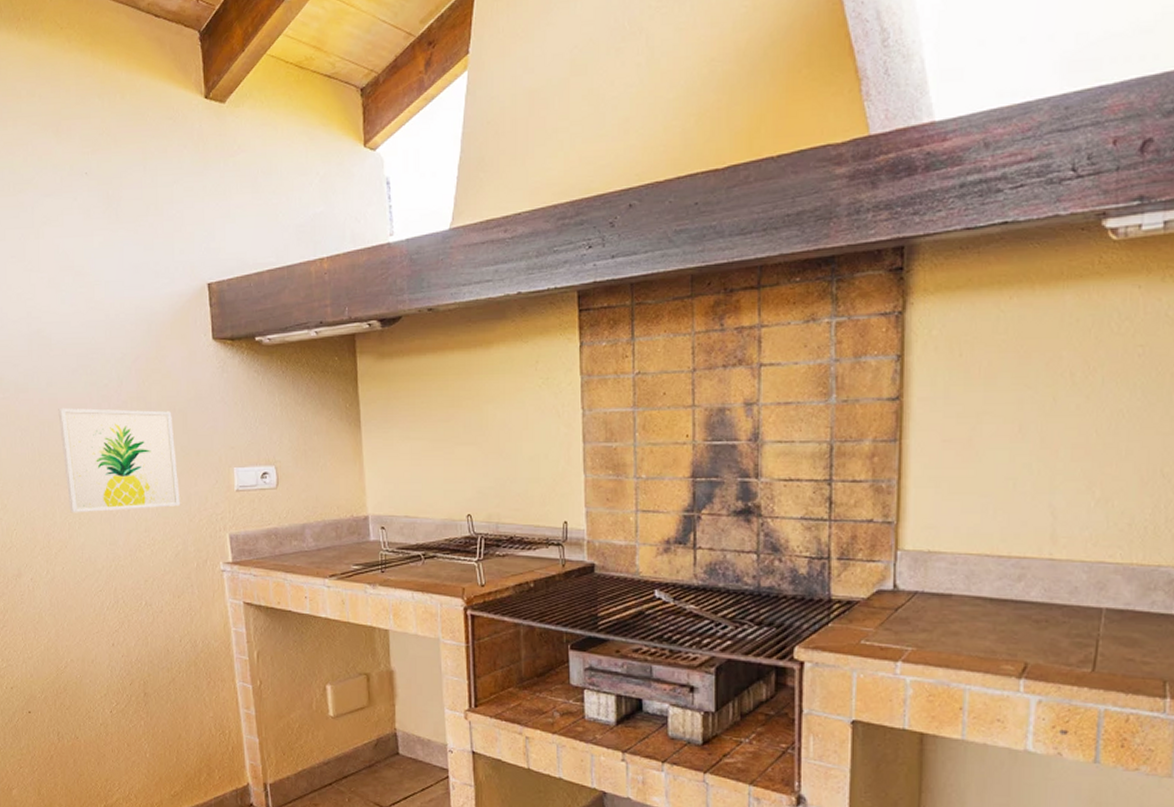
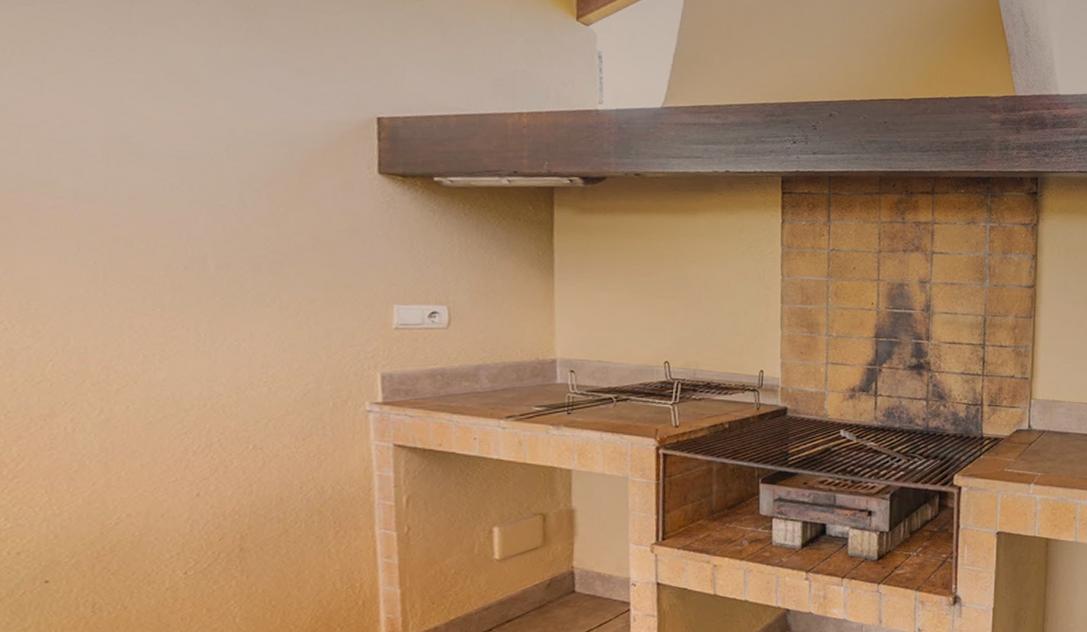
wall art: present [58,407,181,513] -> none [142,224,318,345]

